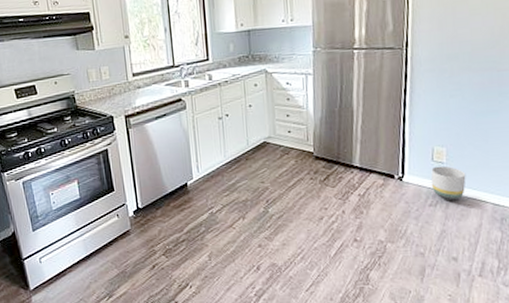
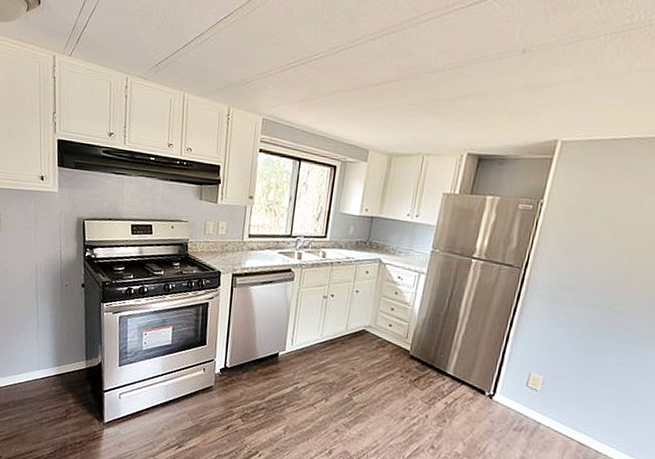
planter: present [431,165,466,201] -> none [520,392,558,431]

